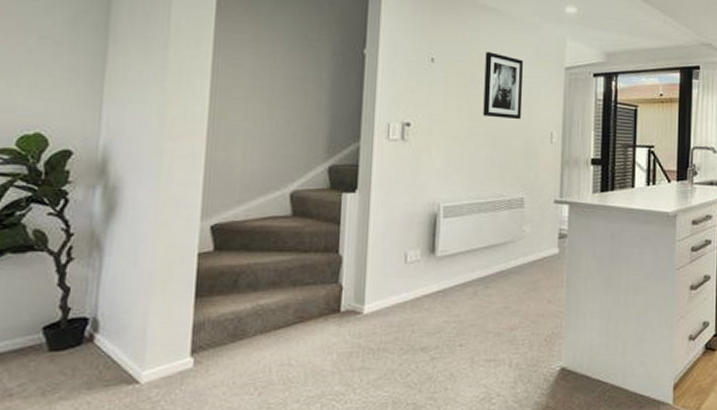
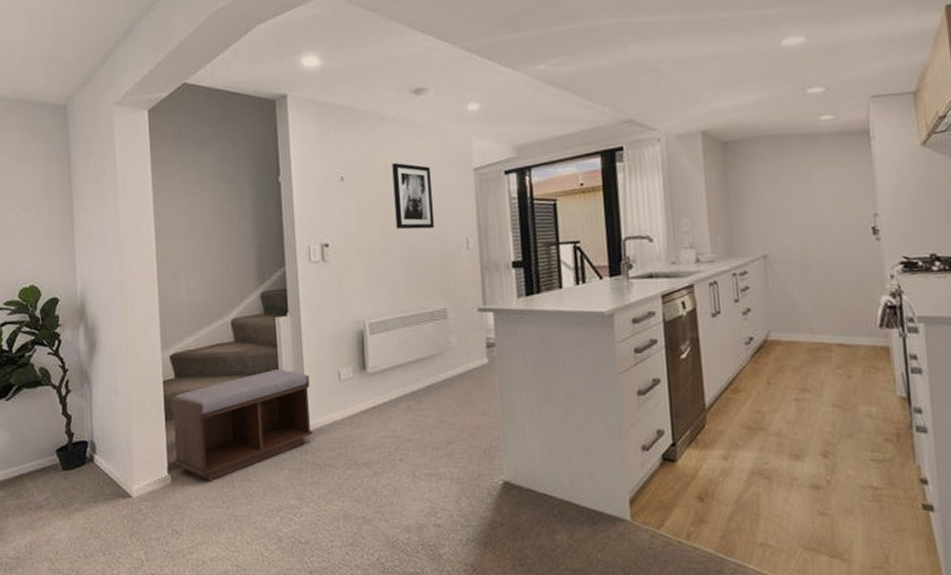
bench: none [200,248,373,365] -> present [169,369,313,481]

